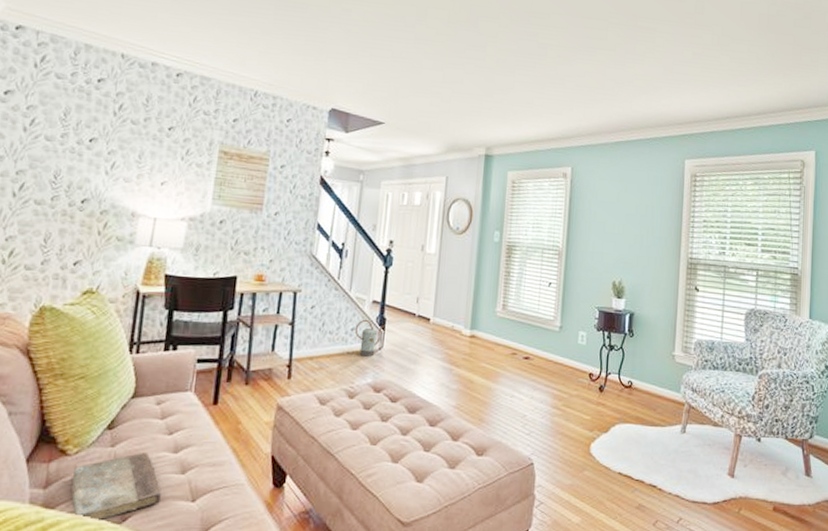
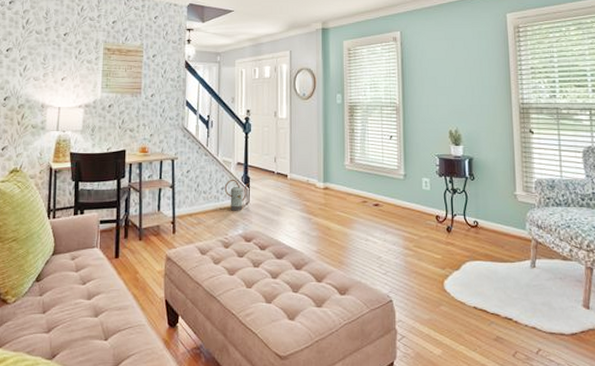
book: present [71,451,162,521] -> none [12,299,81,358]

